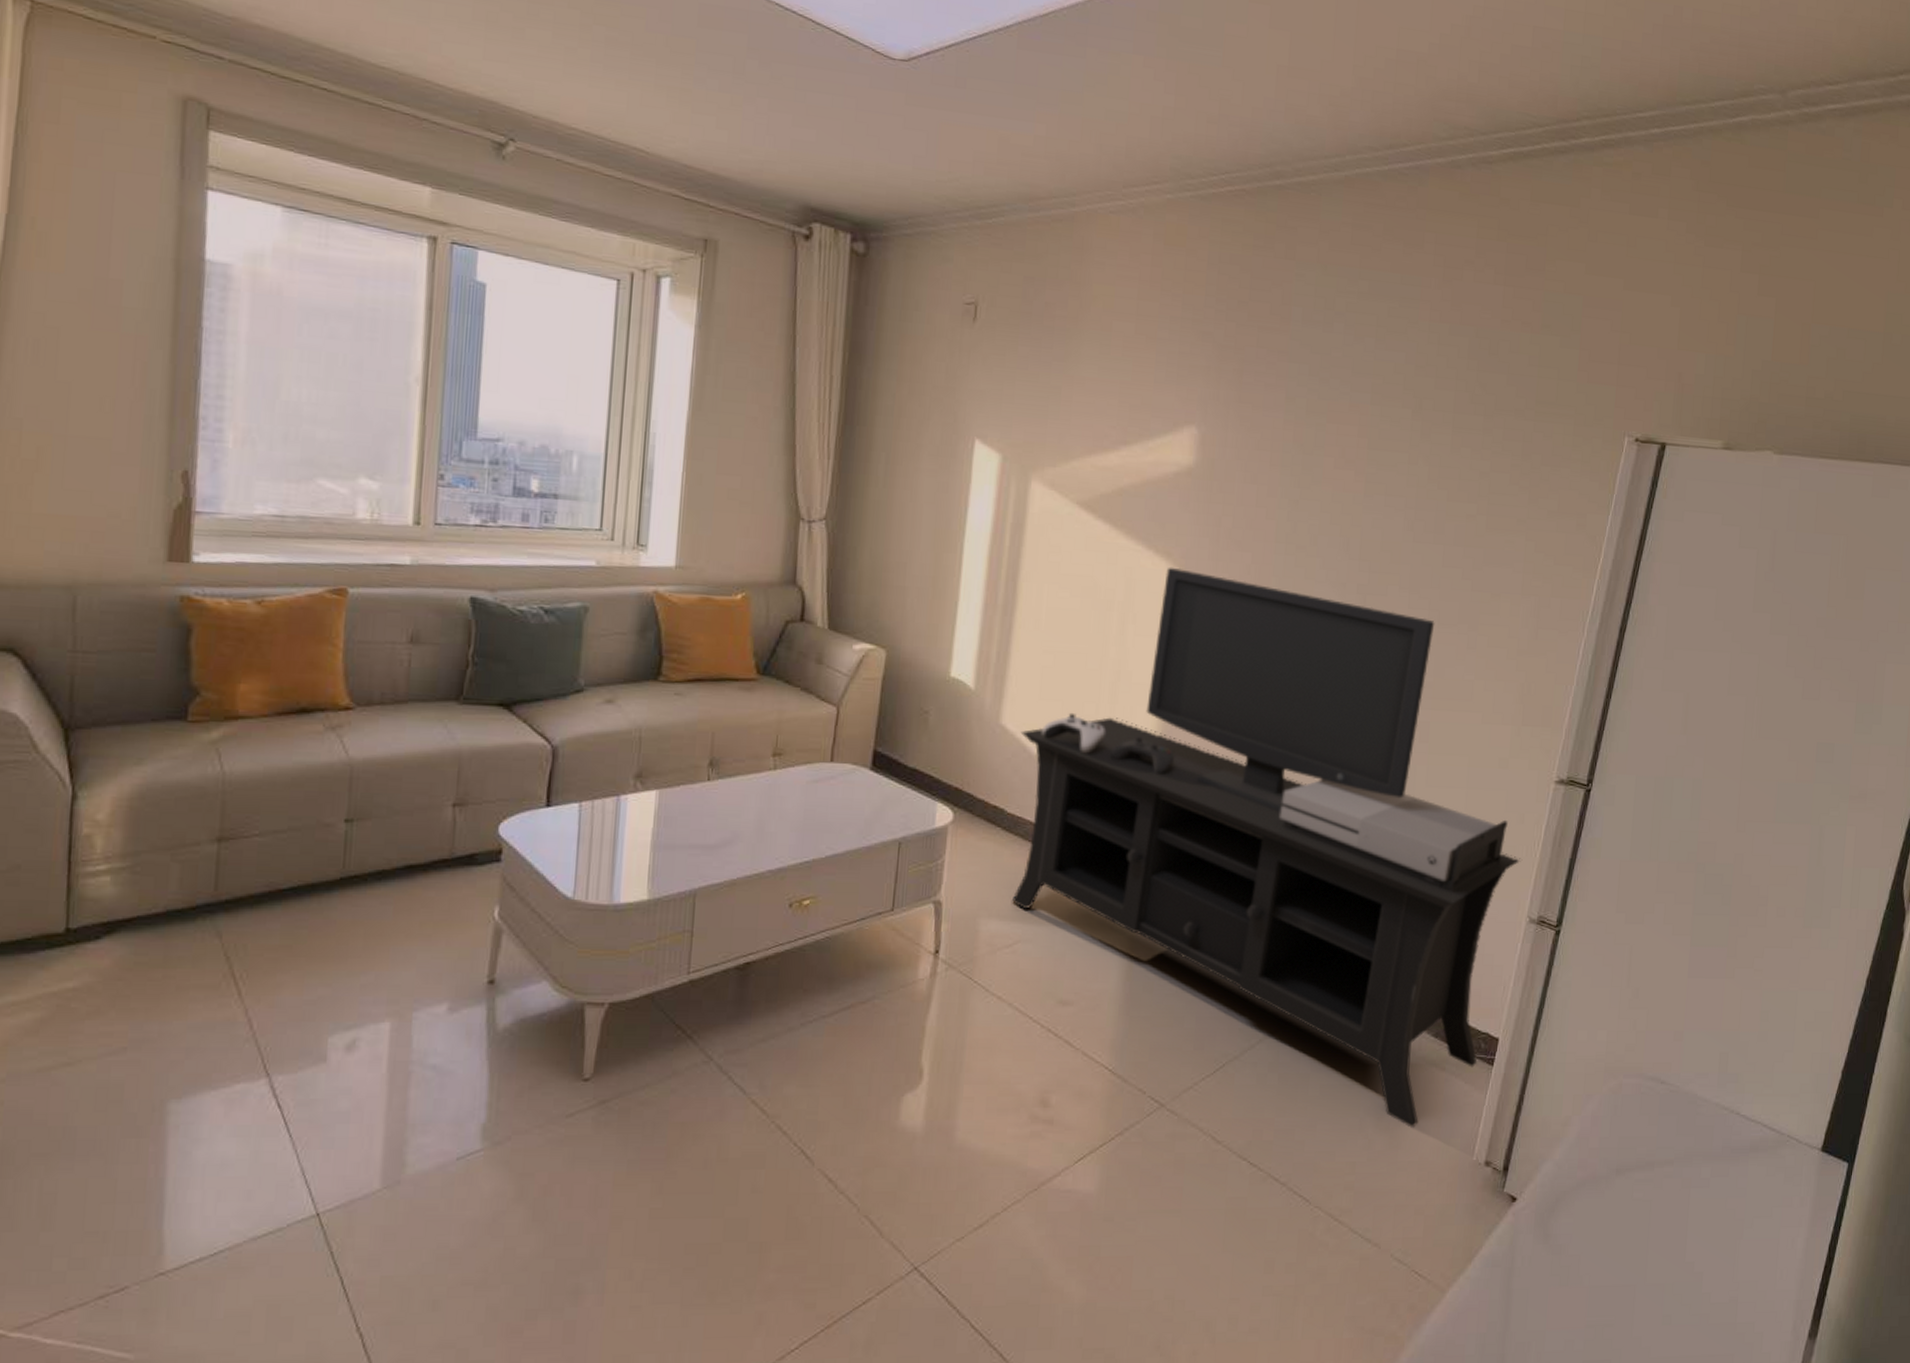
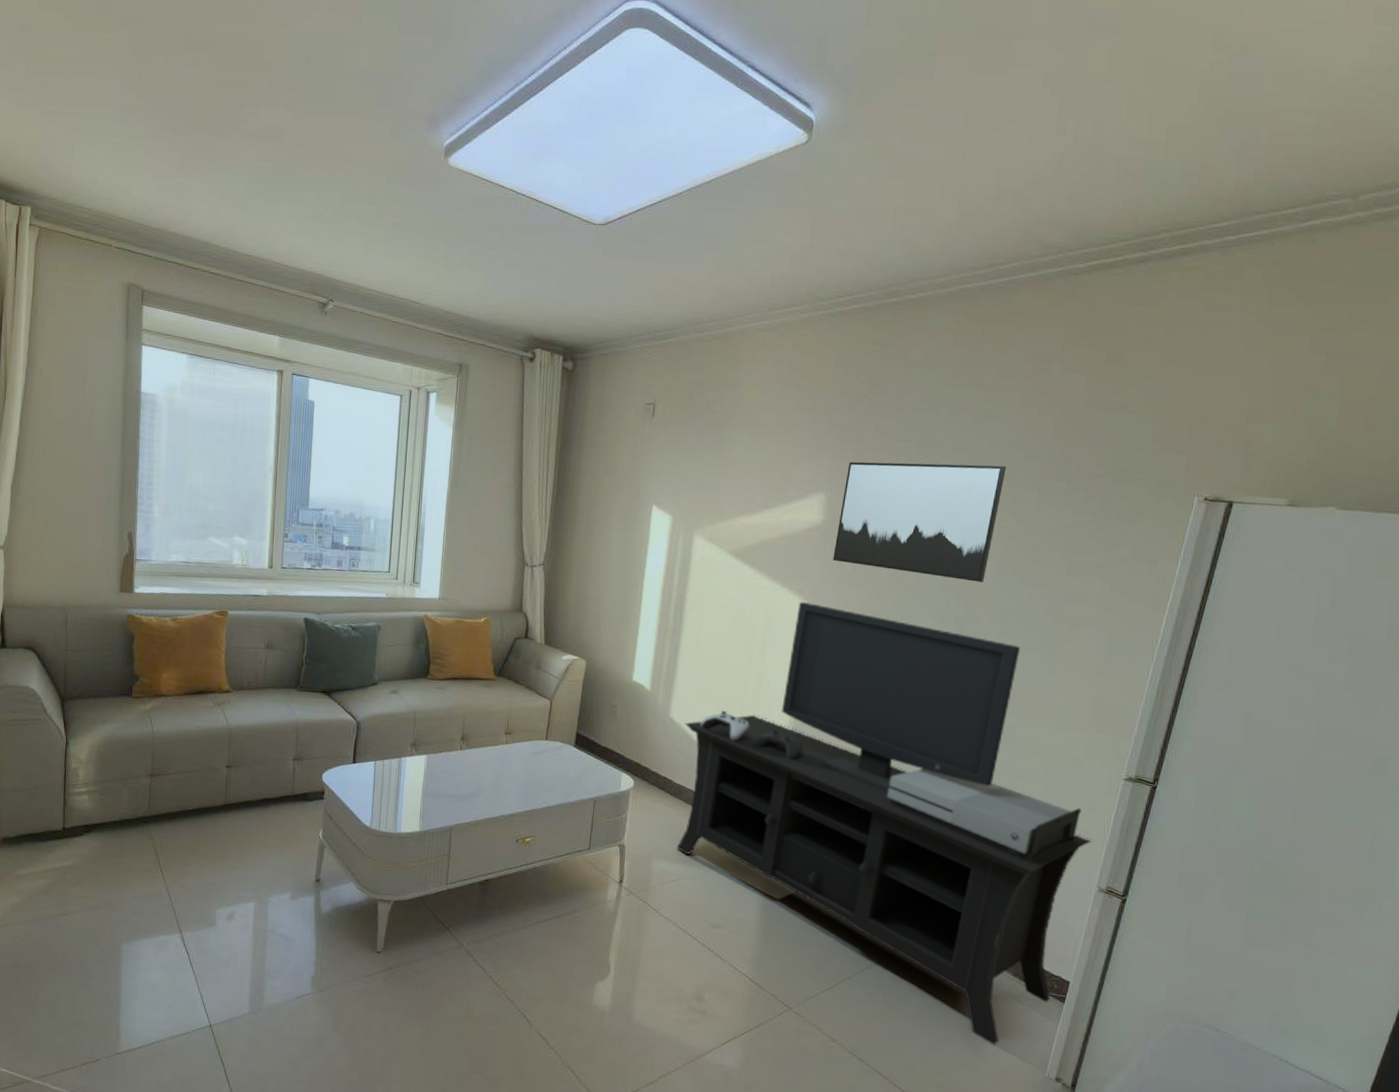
wall art: none [1208,386,1414,541] -> present [833,462,1006,582]

